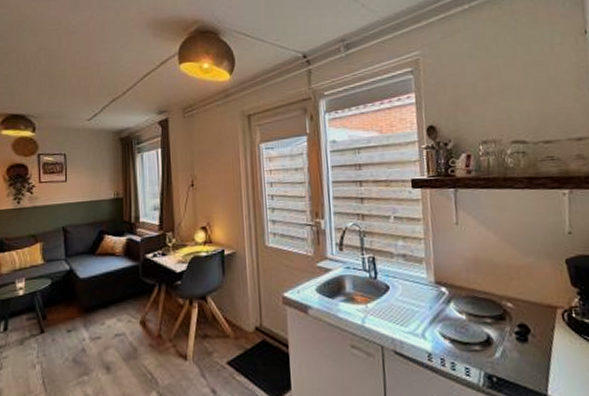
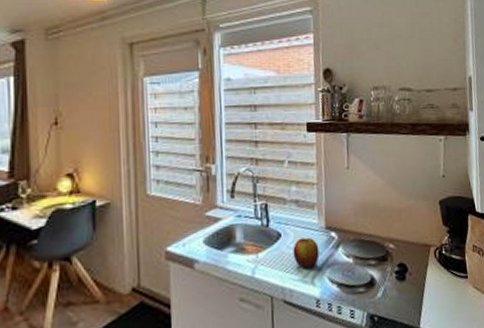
apple: none [402,291,430,322] -> present [293,237,320,269]

